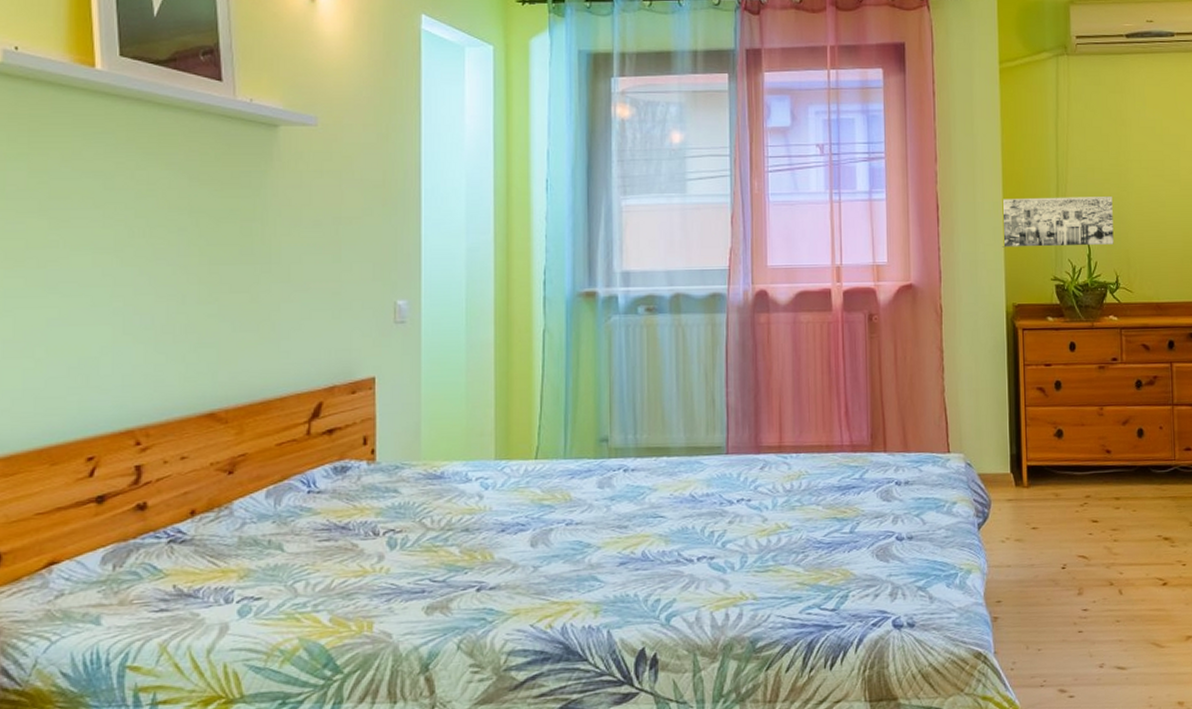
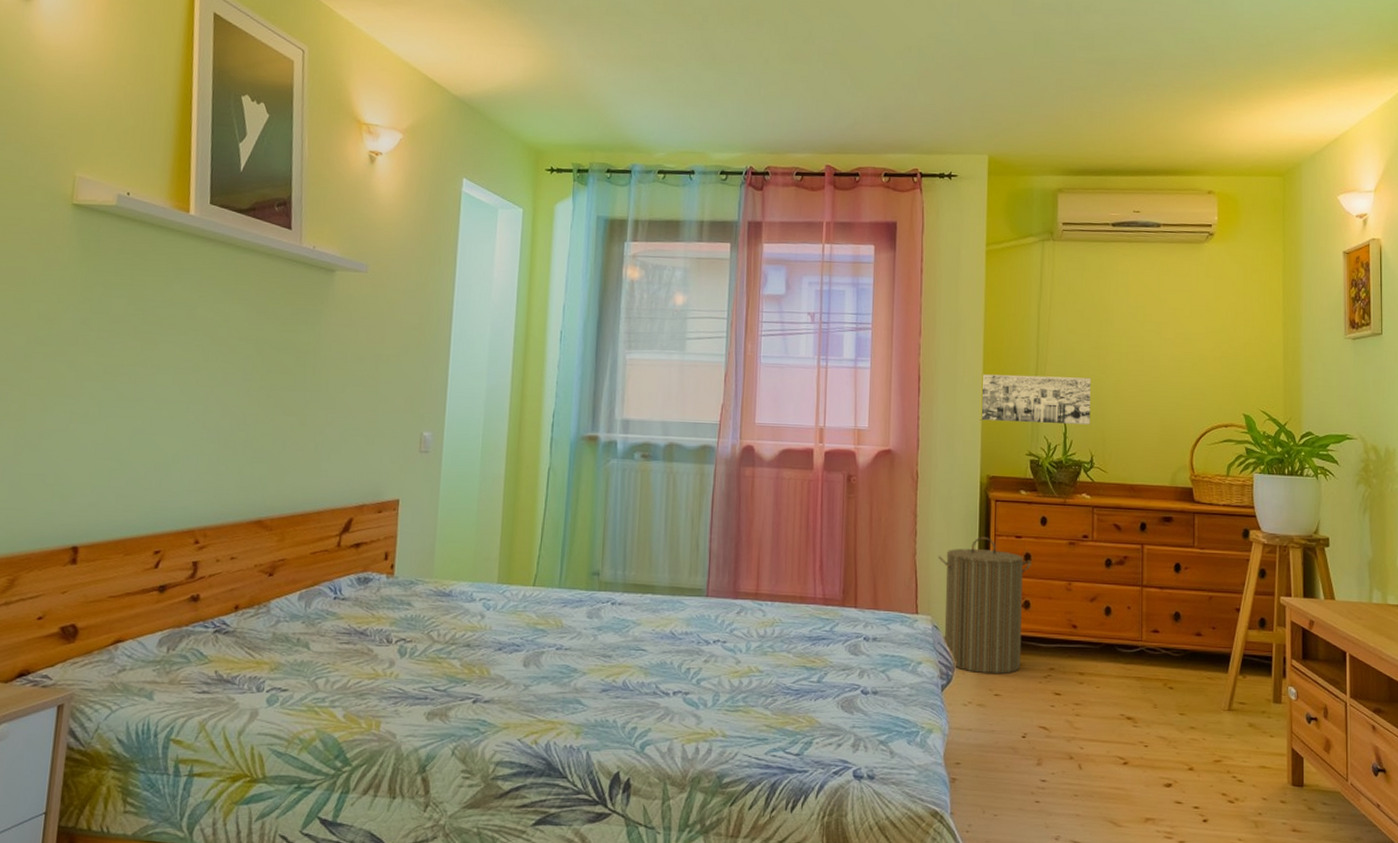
laundry hamper: none [968,368,1062,508] -> present [938,537,1031,675]

